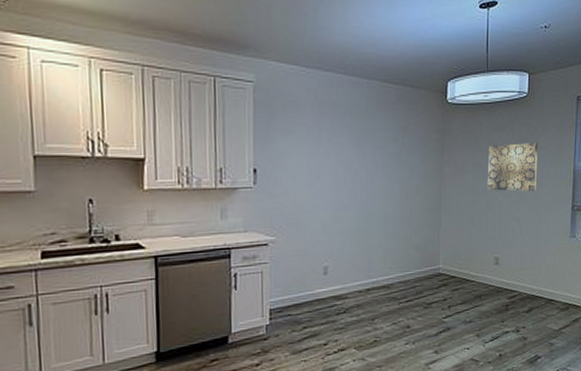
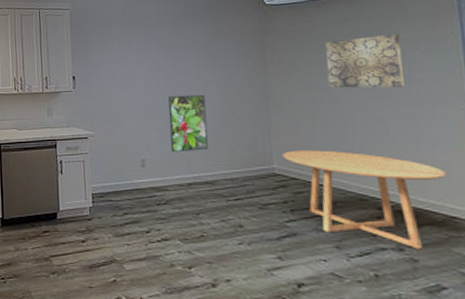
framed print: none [353,194,389,257] -> present [168,94,208,153]
dining table: none [447,249,552,329] -> present [282,150,447,250]

